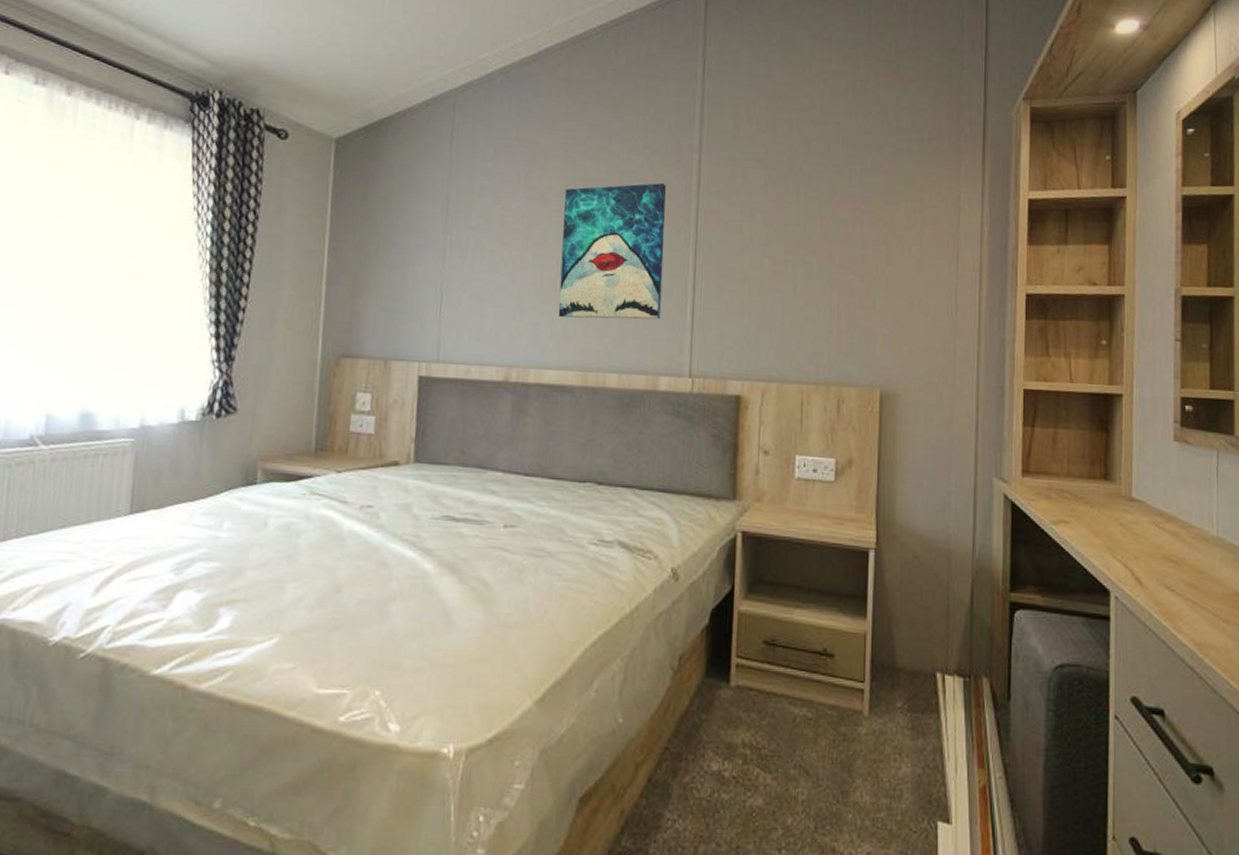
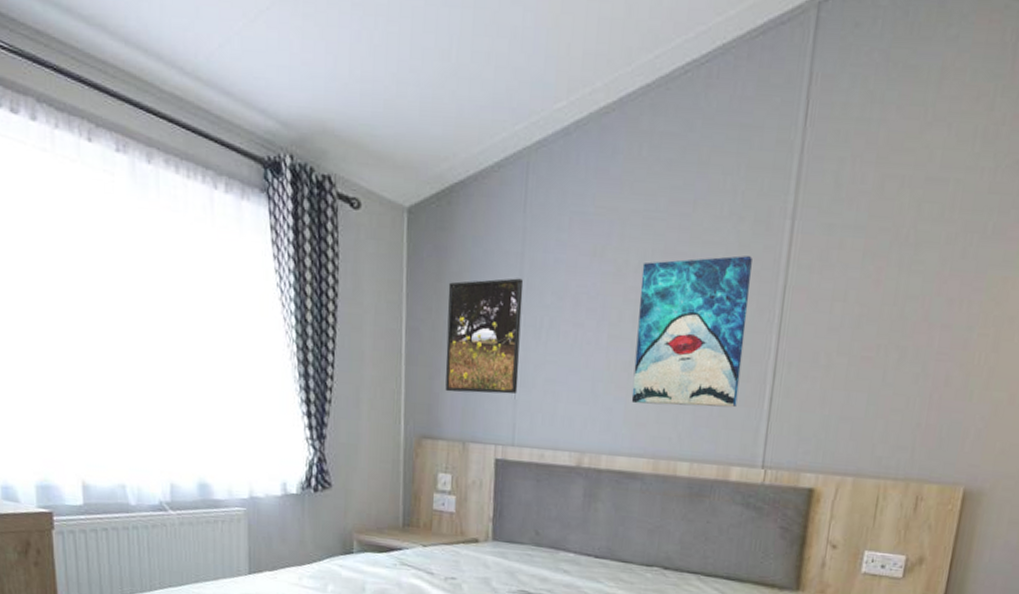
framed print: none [368,202,450,311] -> present [445,278,524,395]

